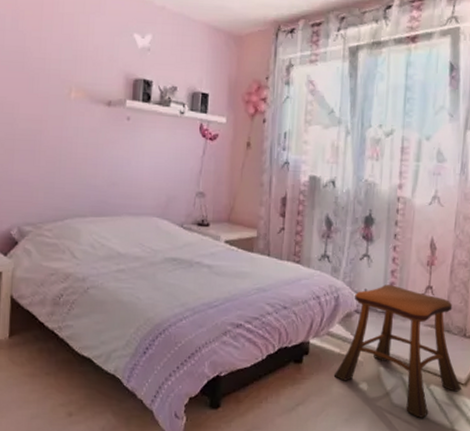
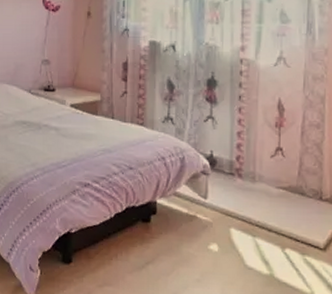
stool: present [333,284,461,418] -> none [182,146,320,282]

